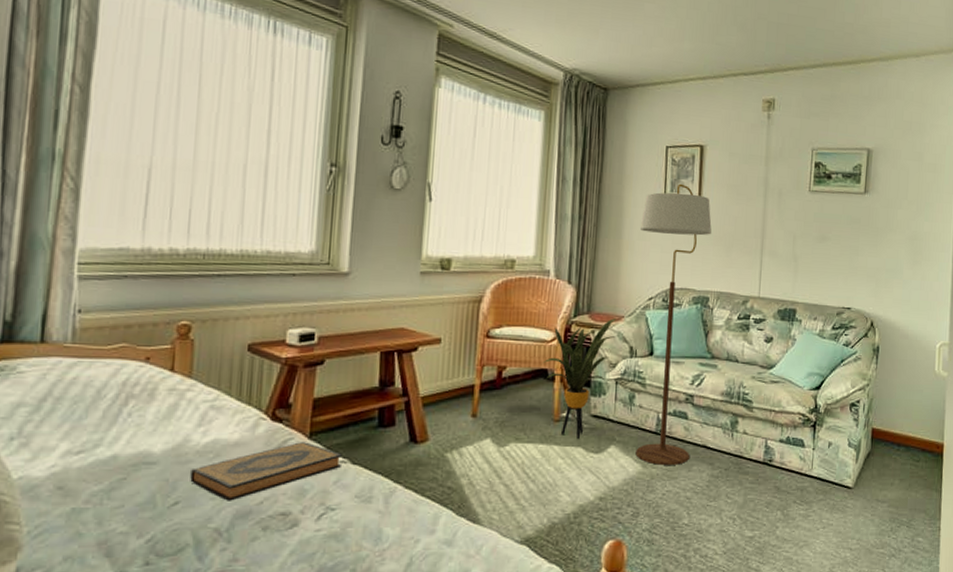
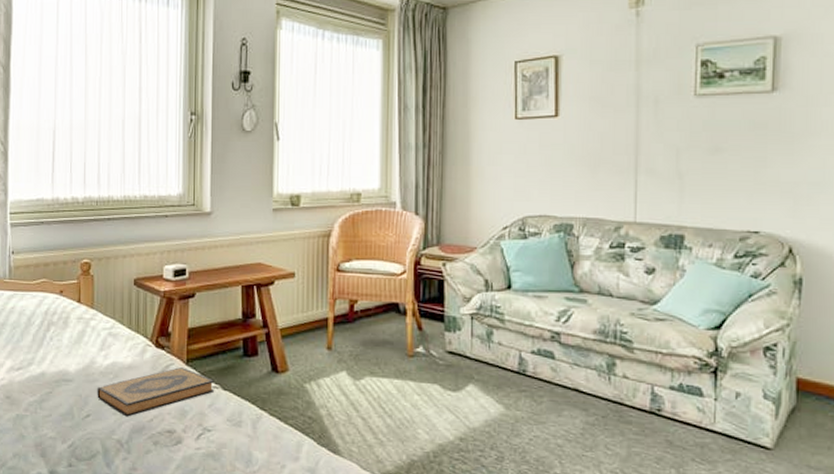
house plant: present [544,318,616,438] -> none [394,250,469,375]
floor lamp: present [635,183,712,465] -> none [490,100,572,409]

